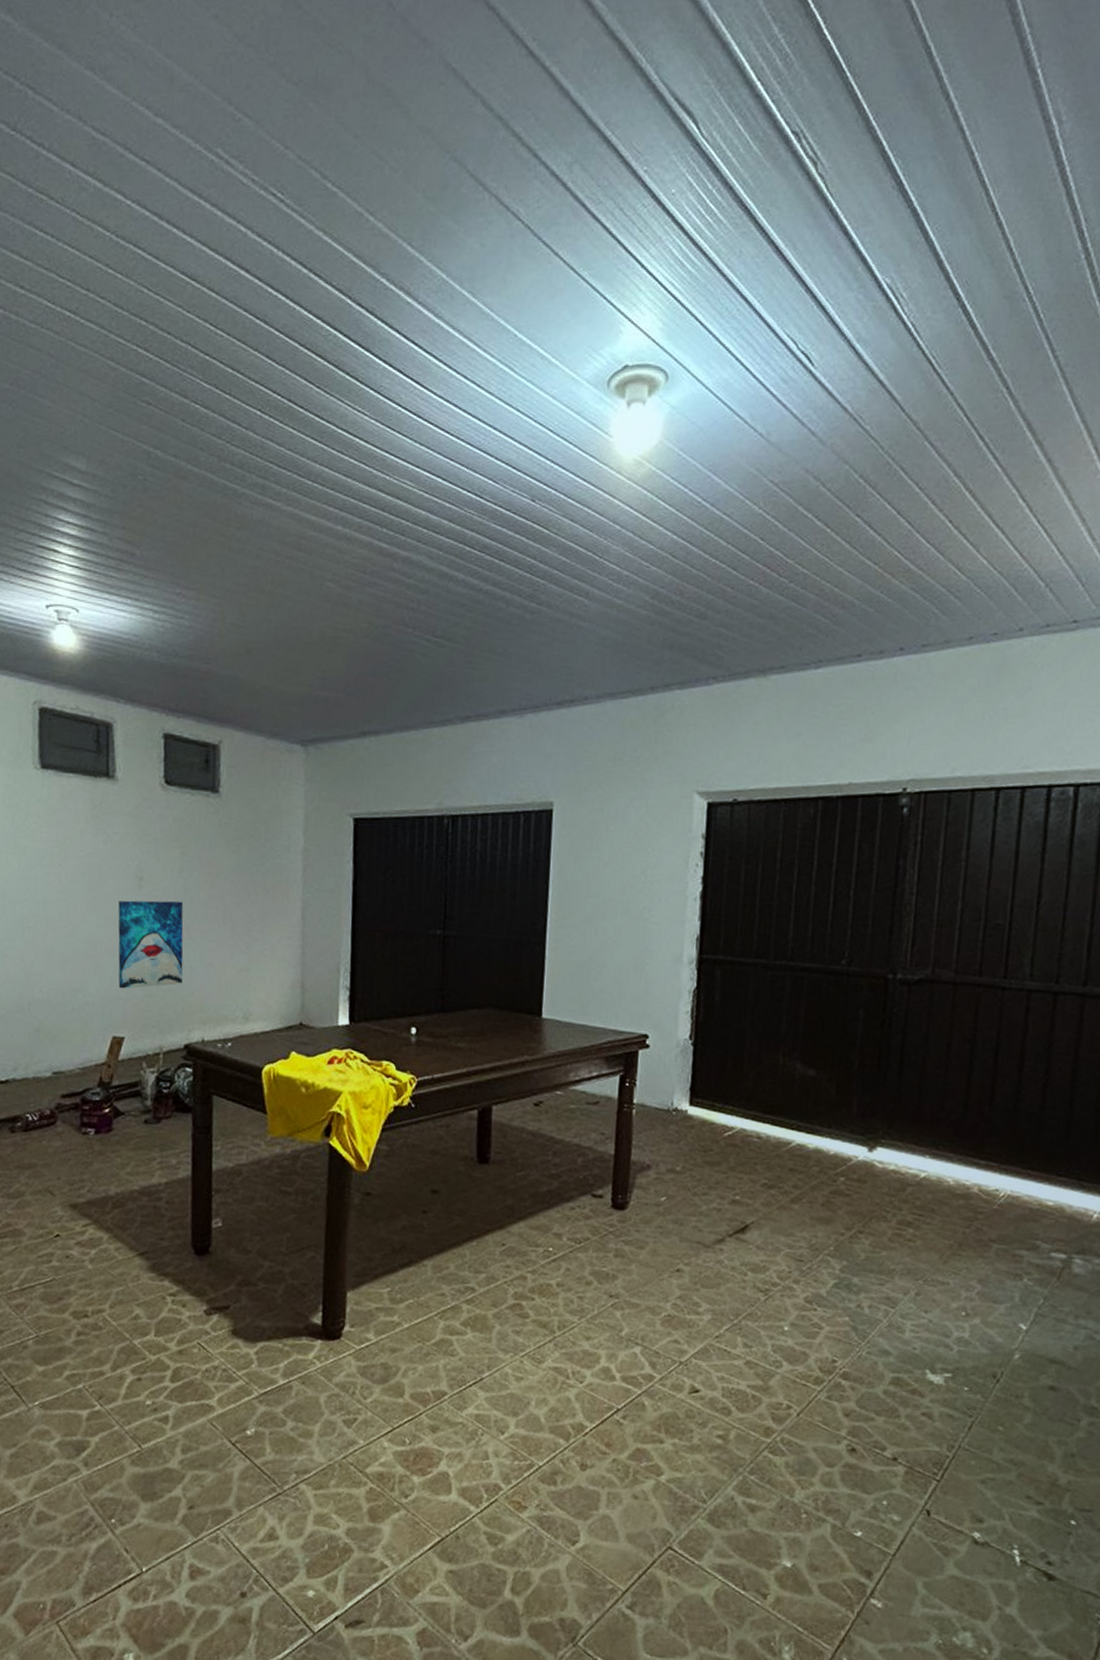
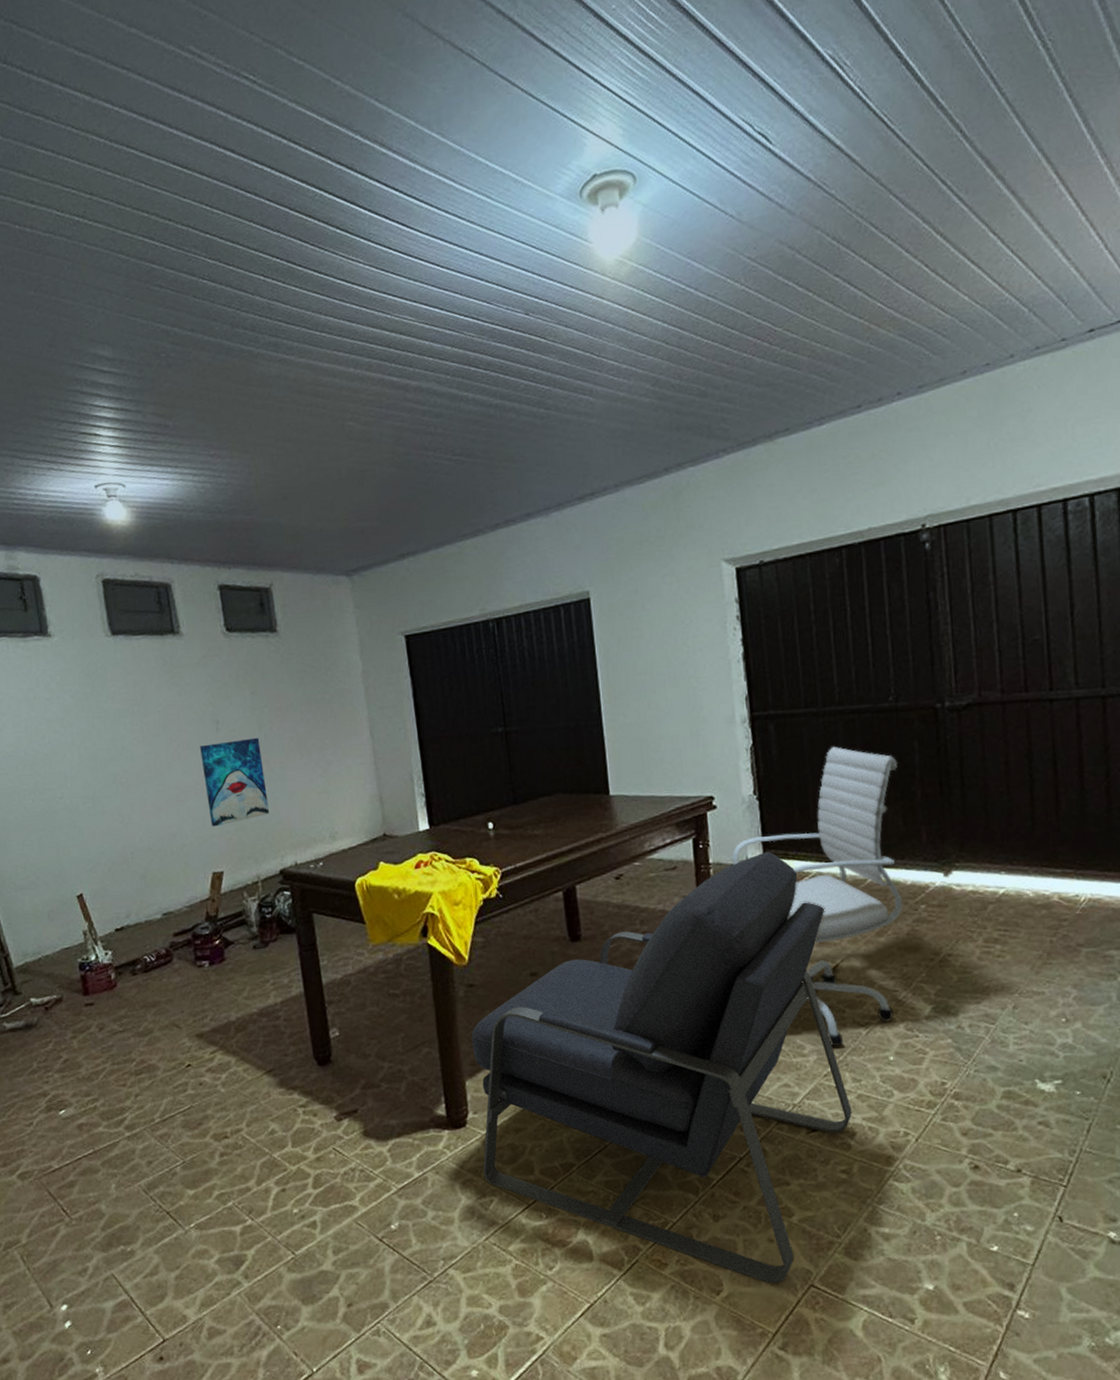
chair: none [351,1099,744,1541] -> present [471,851,852,1283]
office chair: none [656,1001,840,1309] -> present [732,746,903,1047]

